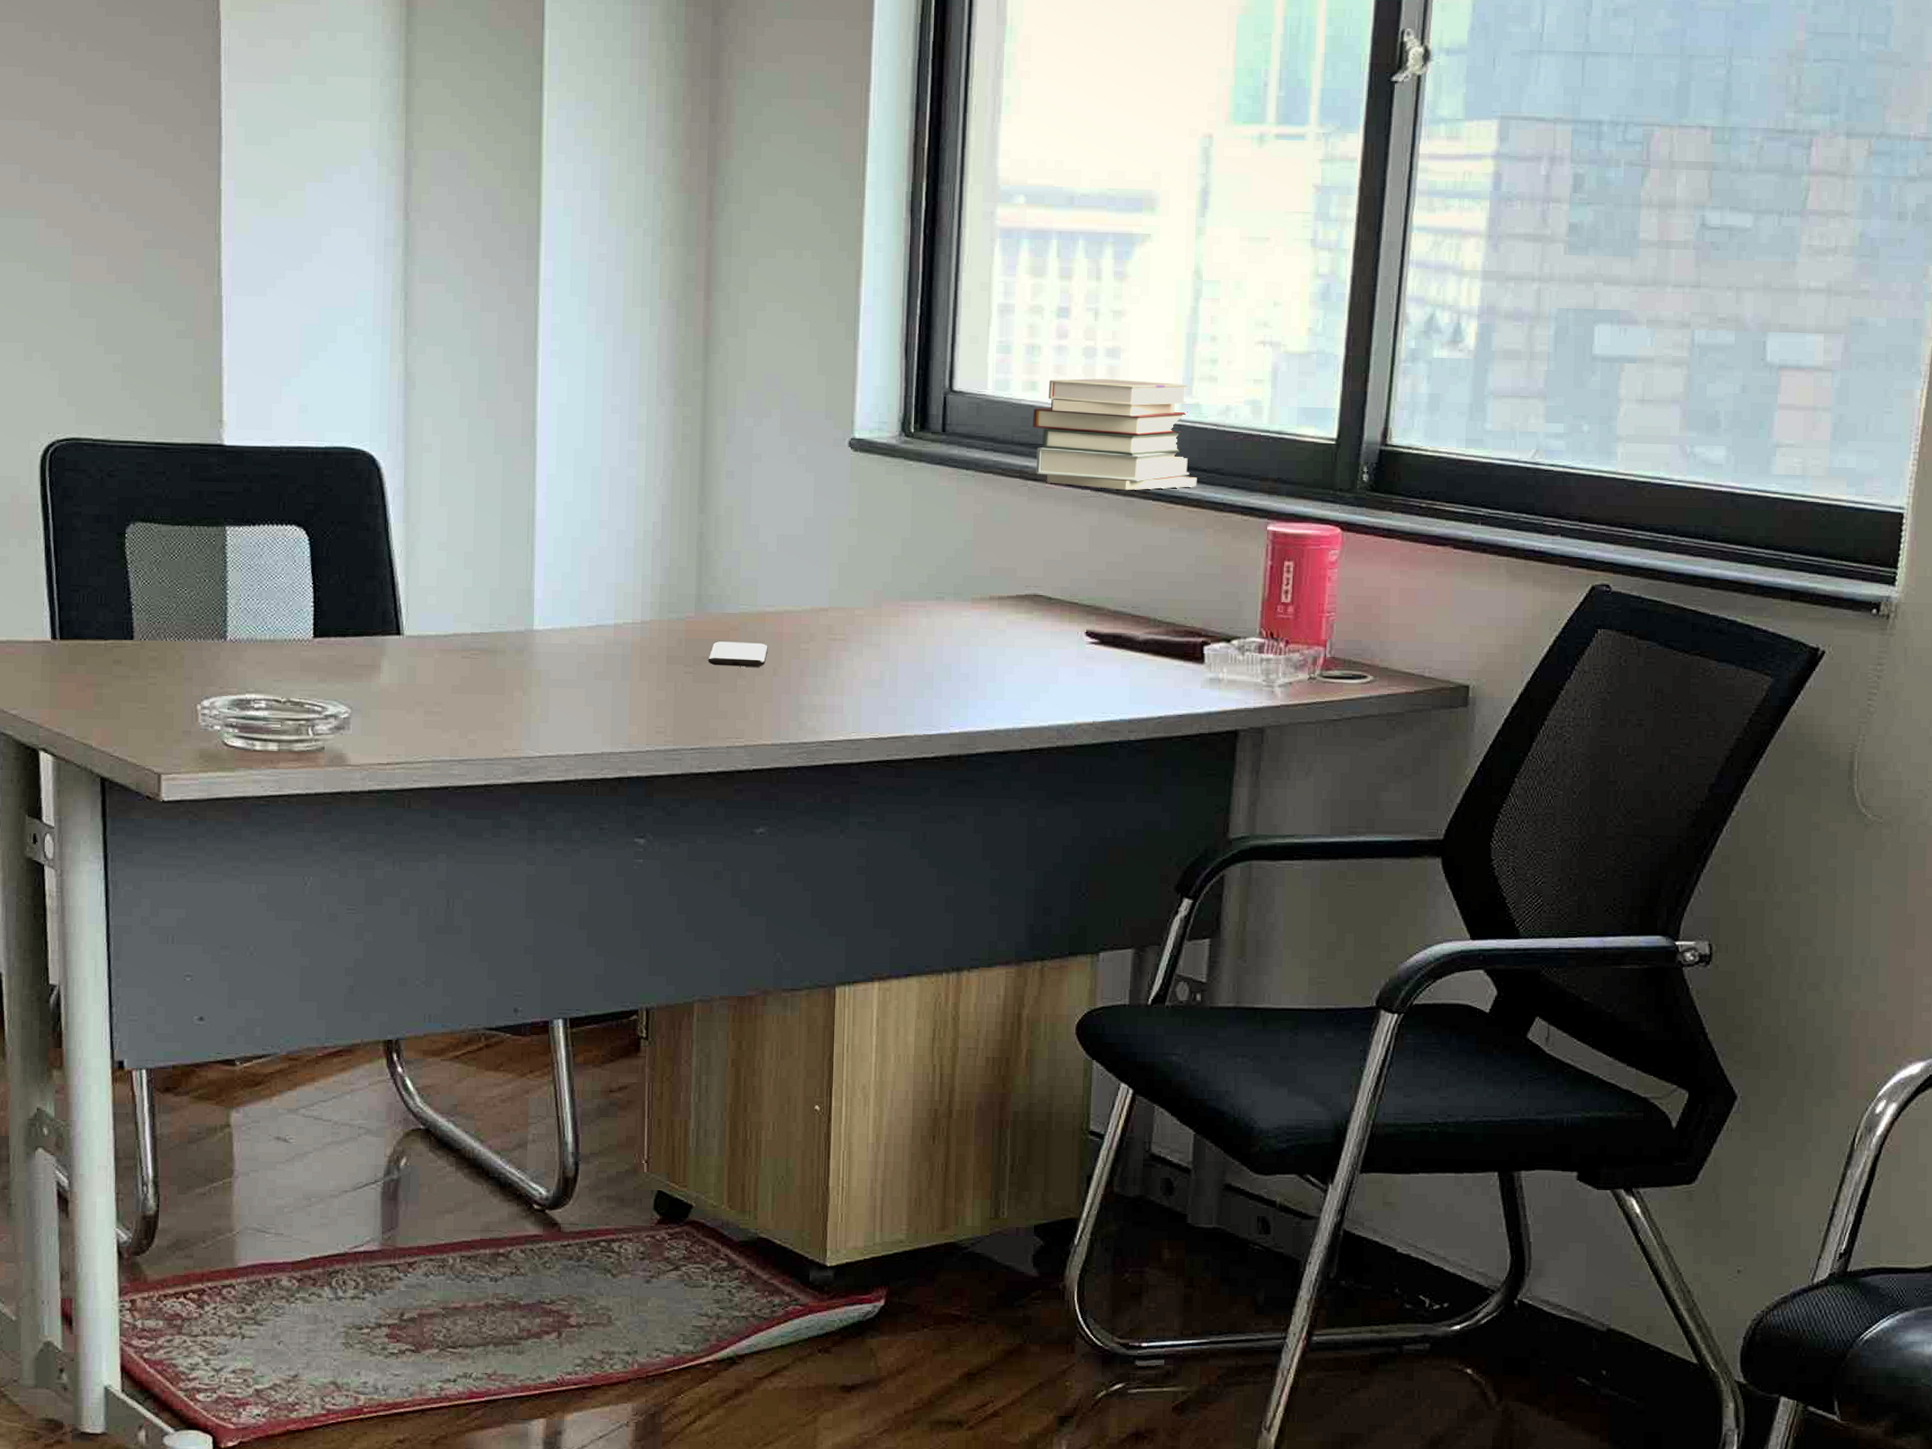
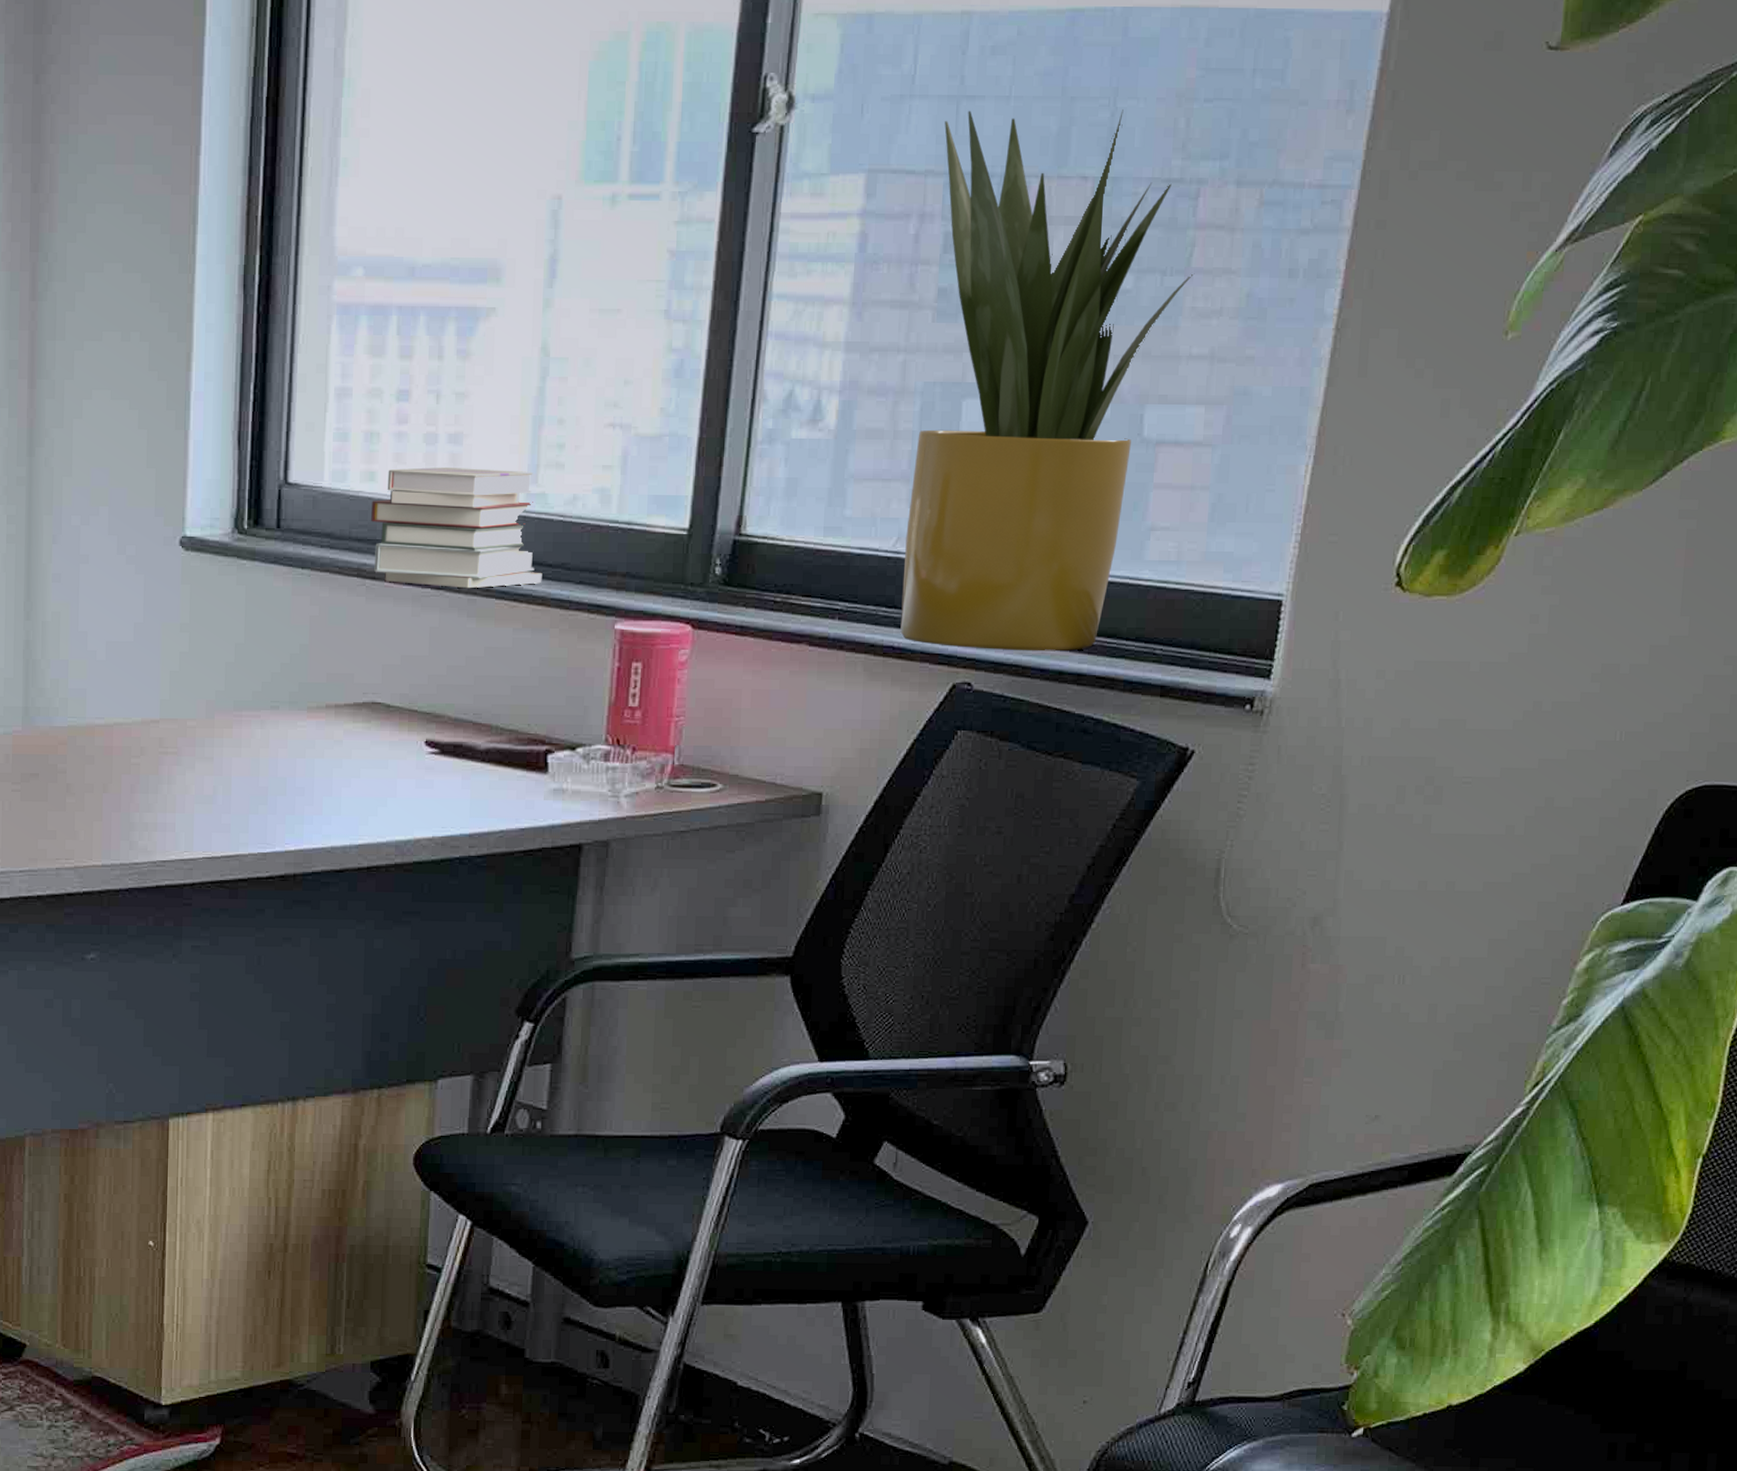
phone: present [708,641,768,667] -> none [36,757,98,784]
planter: none [1541,65,1810,557] -> present [900,109,1195,652]

